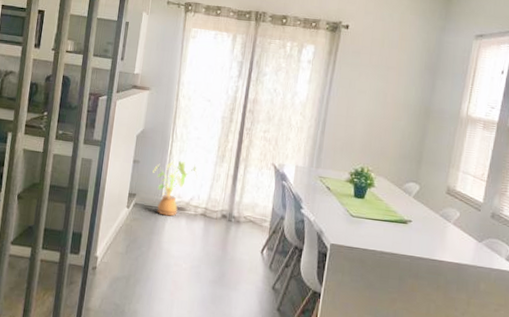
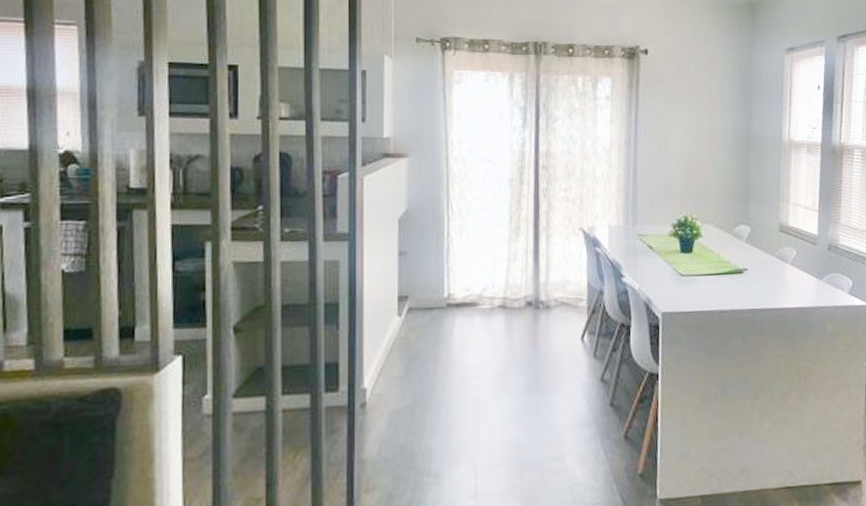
house plant: present [152,160,198,217] -> none [427,242,488,317]

